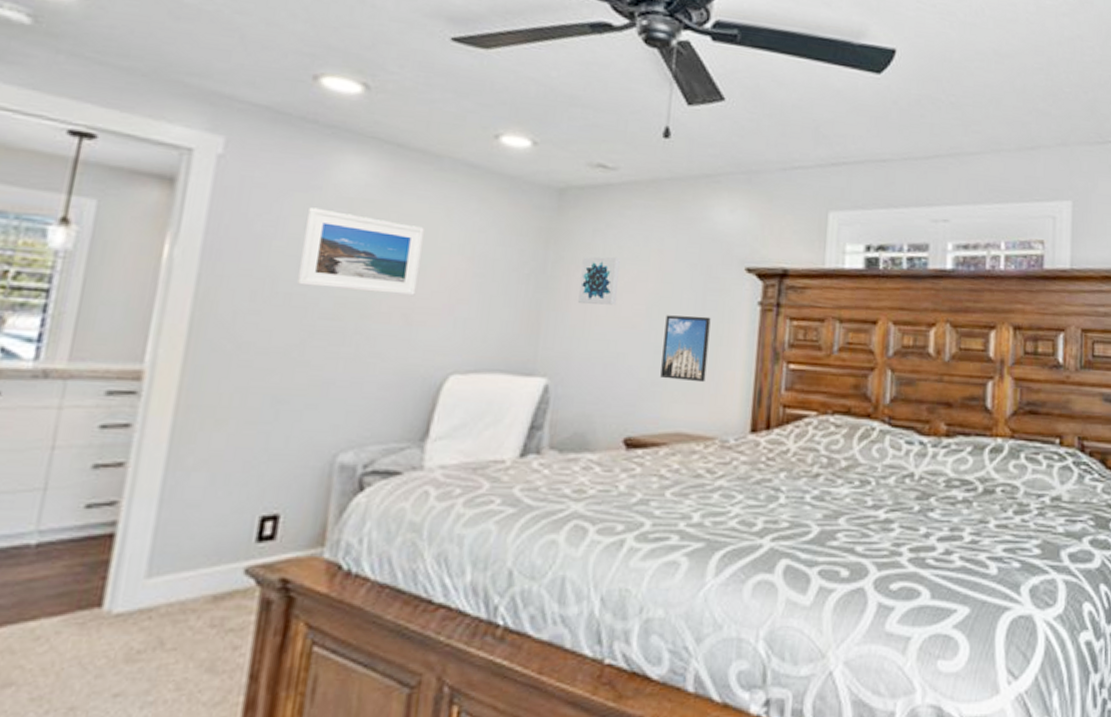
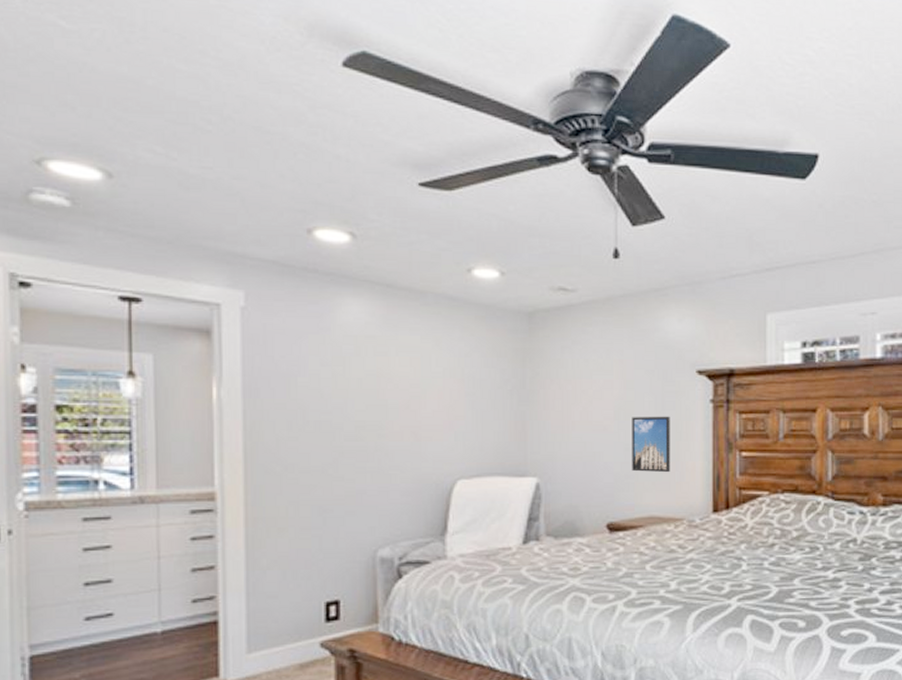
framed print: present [298,207,424,297] -> none [323,347,420,416]
wall art: present [578,256,622,305] -> none [556,369,589,412]

